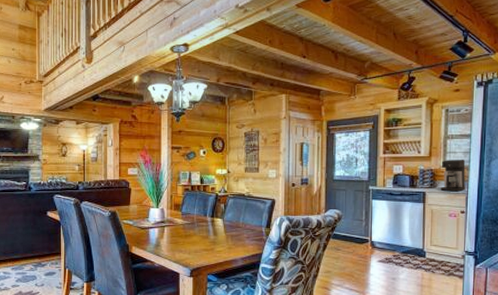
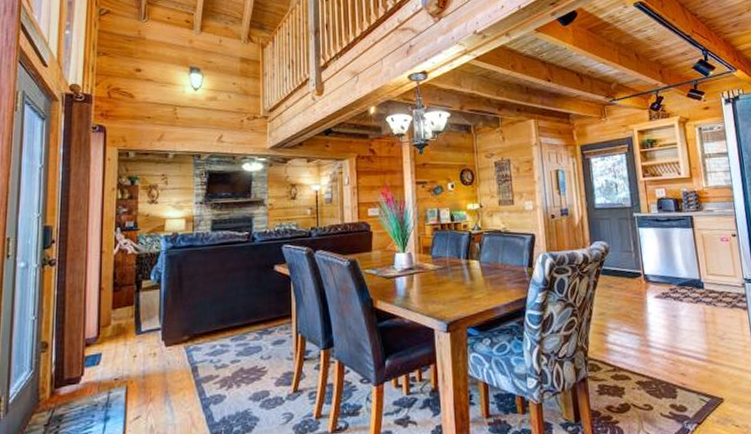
coffee maker: present [440,160,466,192] -> none [704,179,733,214]

